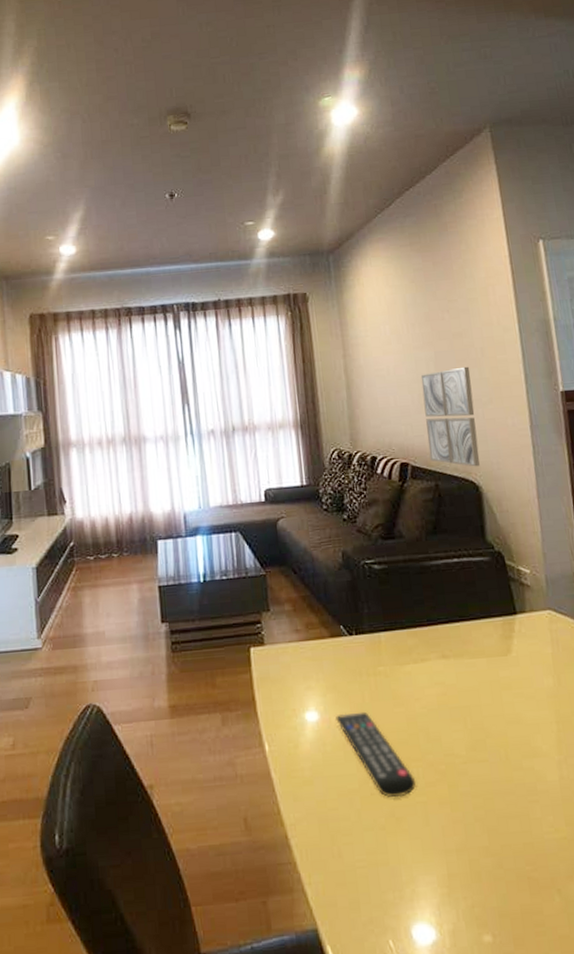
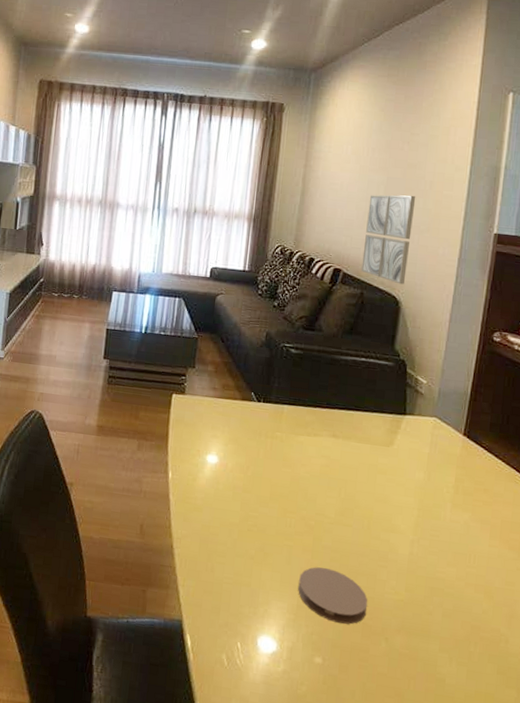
remote control: present [336,711,416,798] -> none [232,462,287,538]
coaster: none [442,818,530,885] -> present [298,567,368,625]

